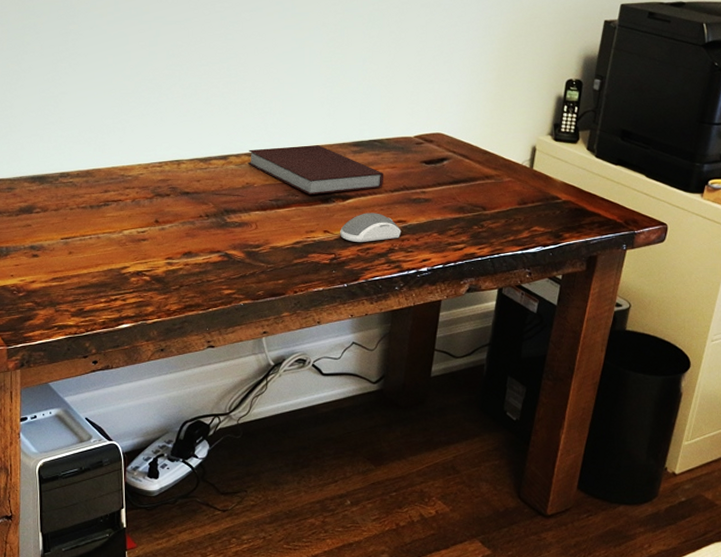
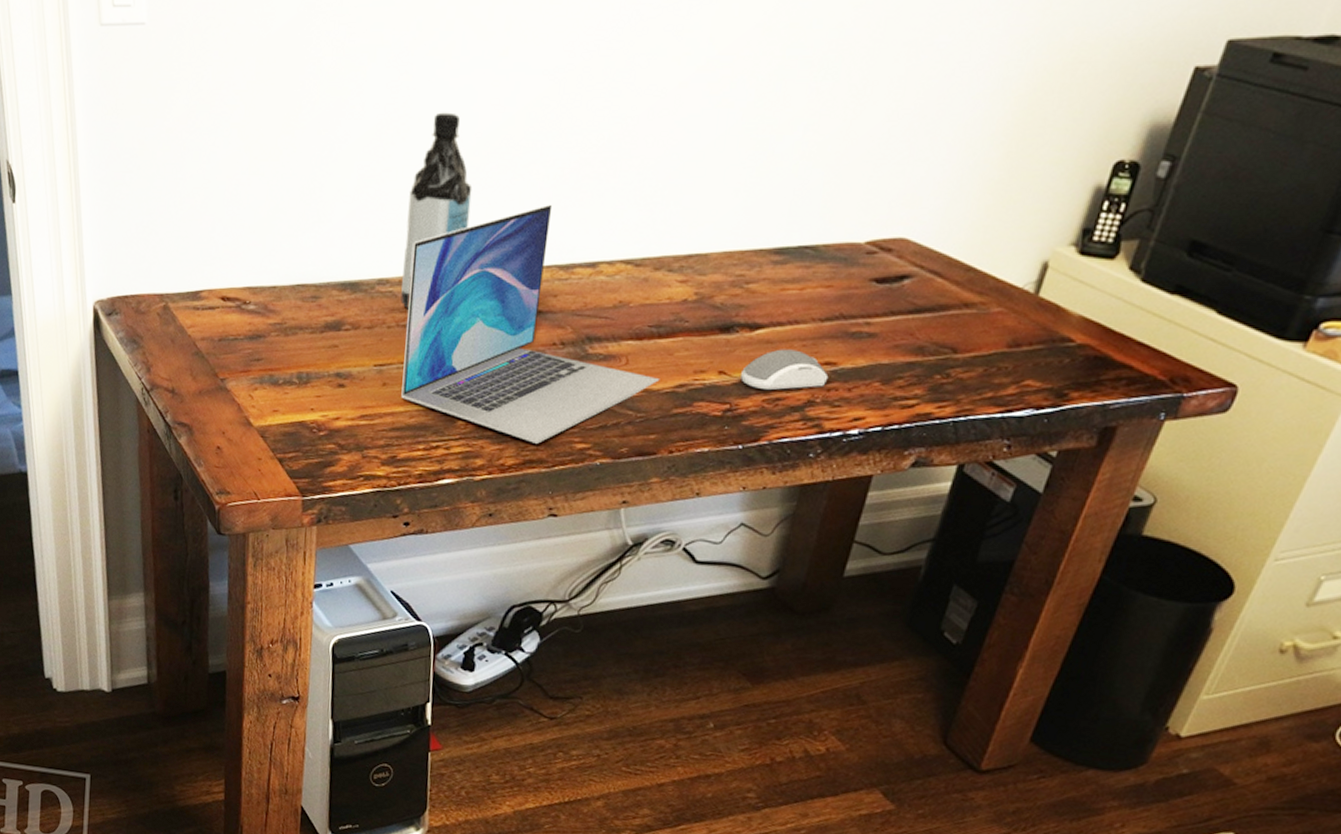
water bottle: none [79,51,130,194] -> present [401,112,473,308]
laptop: none [84,115,282,292] -> present [401,204,660,444]
notebook: present [248,145,384,194] -> none [624,251,814,321]

